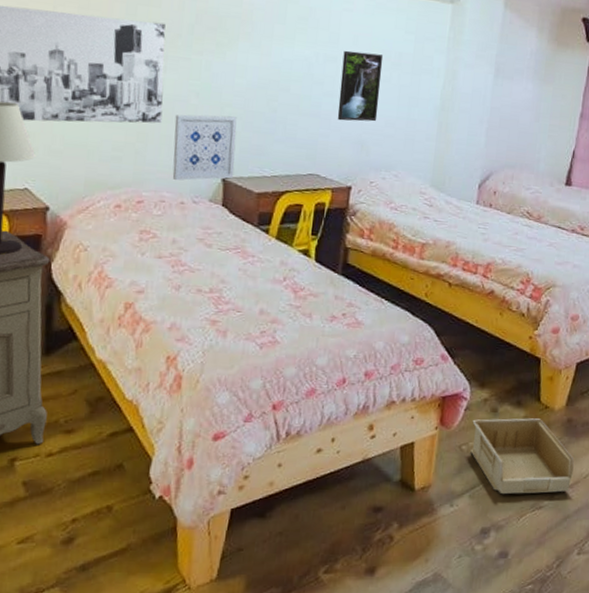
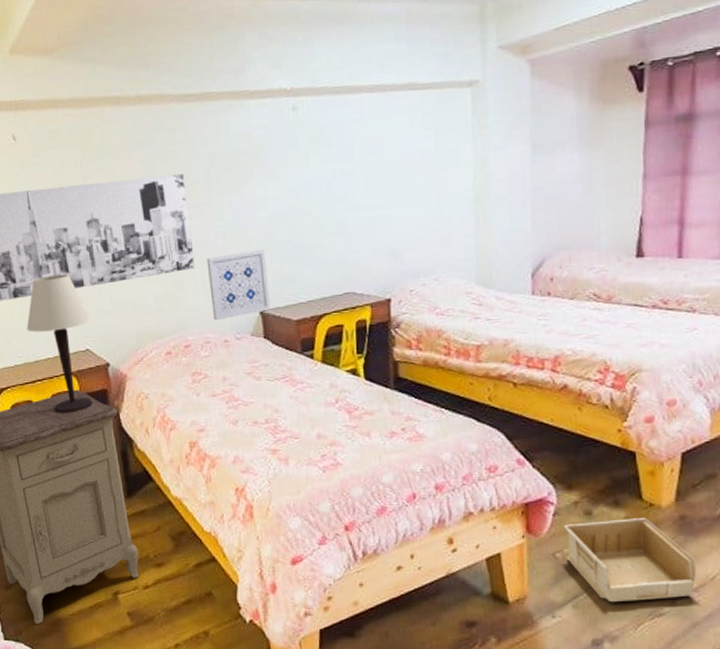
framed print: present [337,50,384,122] -> none [361,157,407,234]

